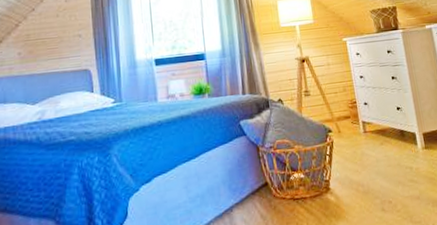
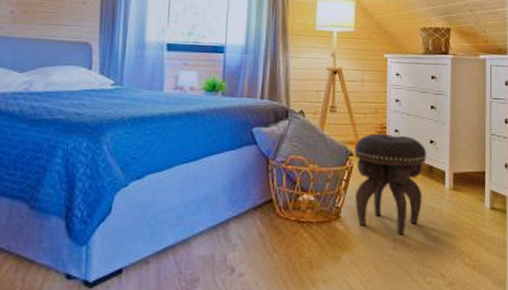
footstool: none [331,107,401,197] -> present [354,133,427,235]

